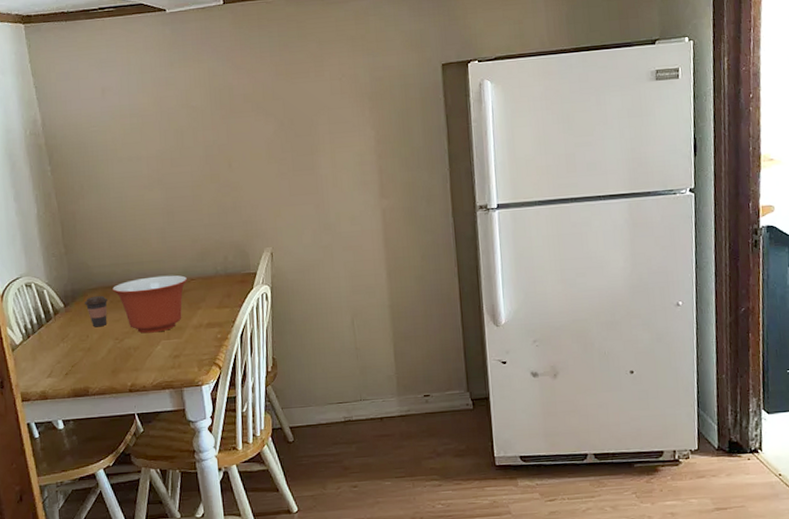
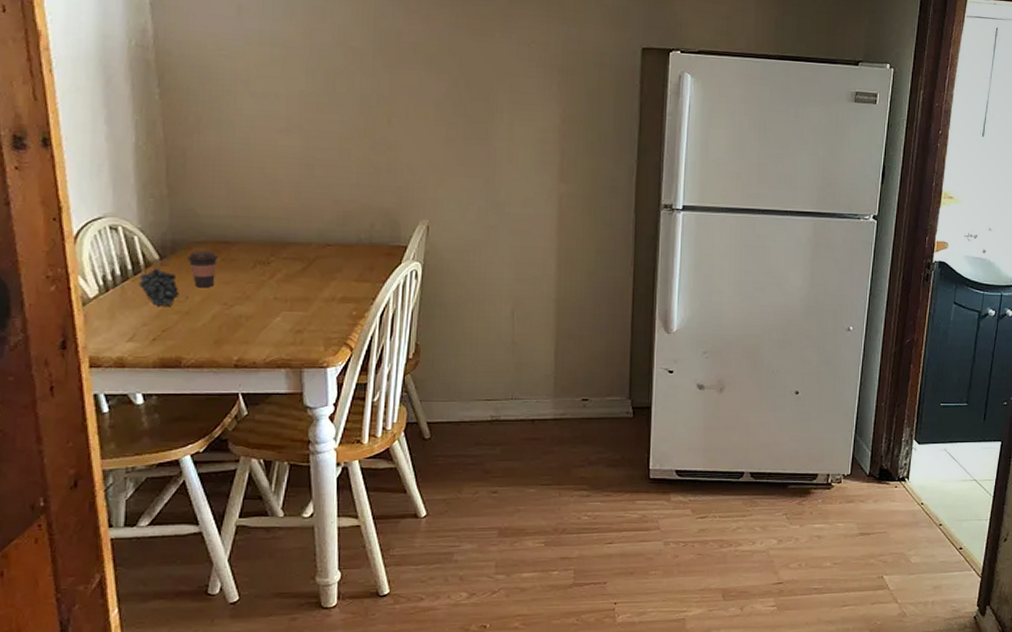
fruit: none [50,314,82,347] -> present [138,267,180,307]
mixing bowl: present [113,275,188,334] -> none [226,236,323,302]

